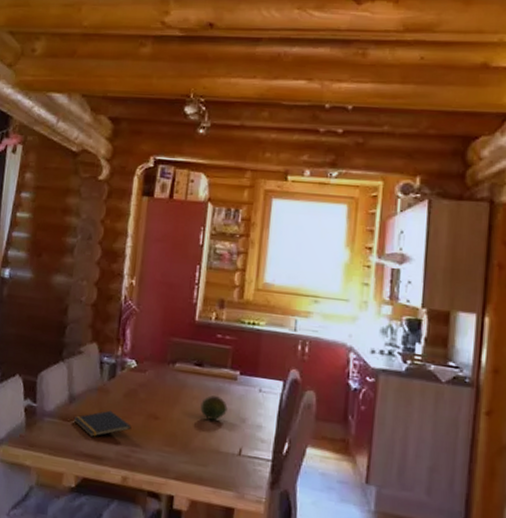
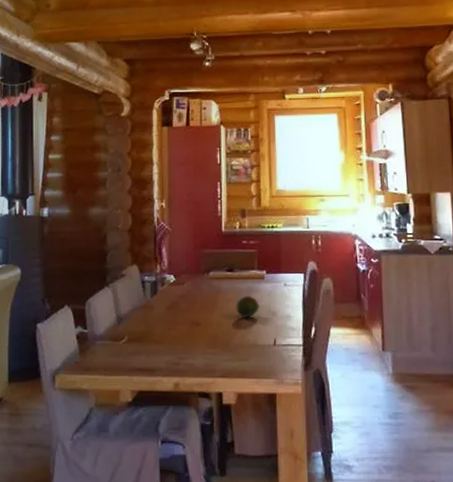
notepad: present [73,410,132,437] -> none [123,324,177,351]

